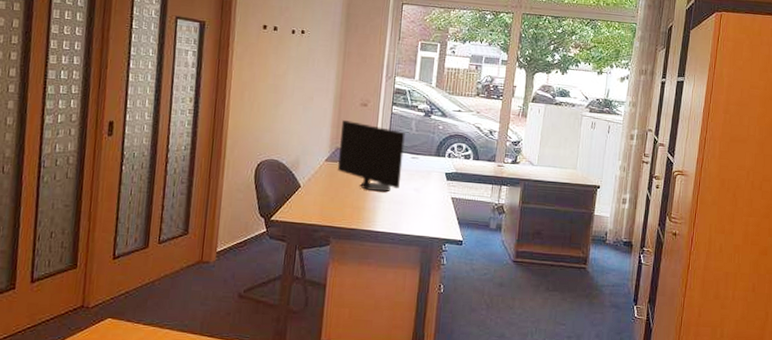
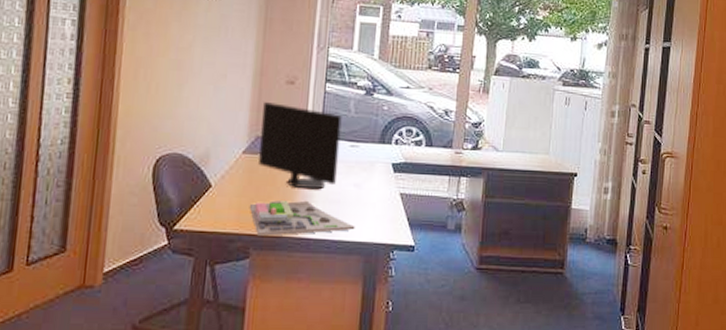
architectural model: none [331,200,415,228] -> present [250,200,355,236]

